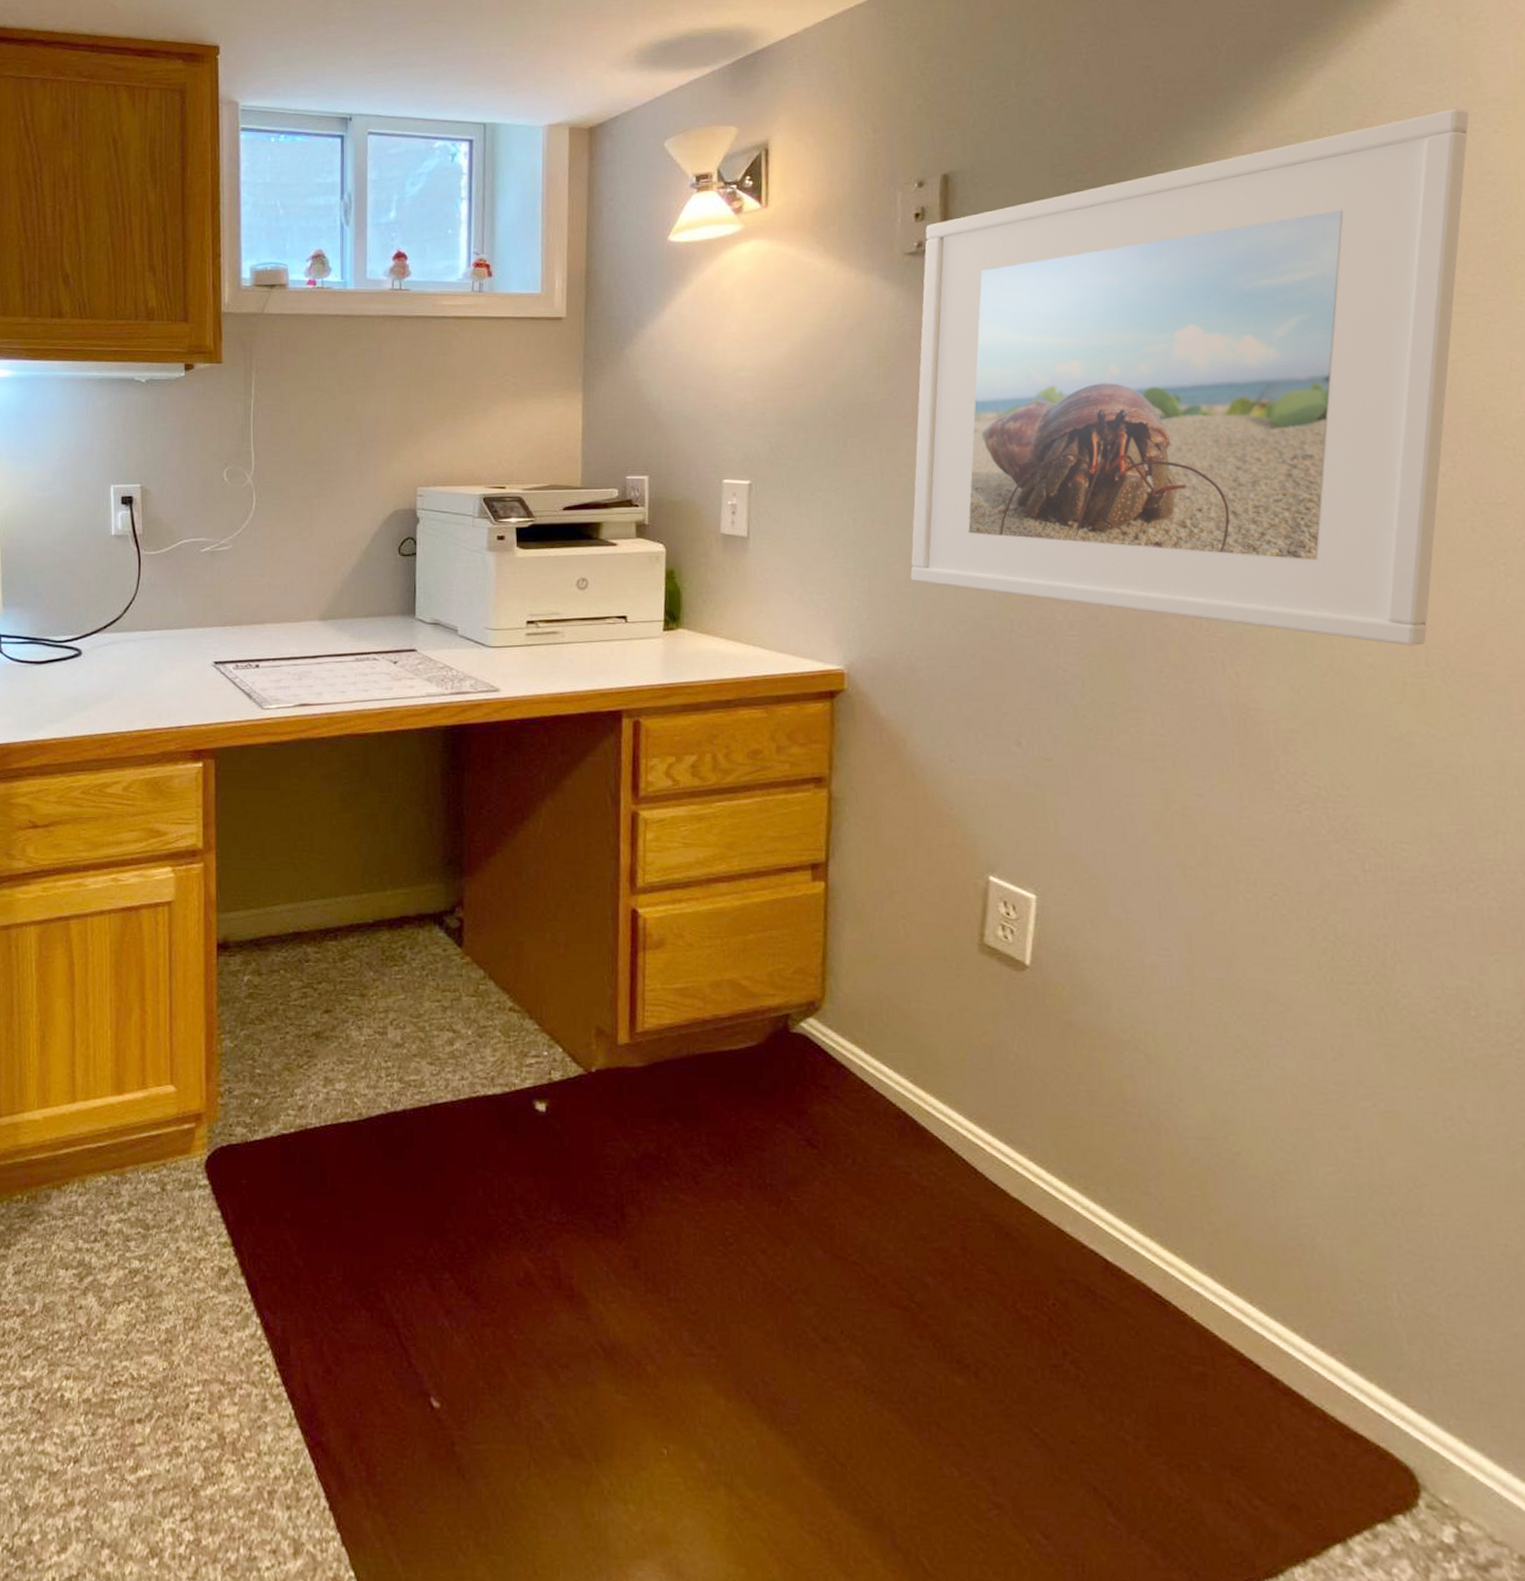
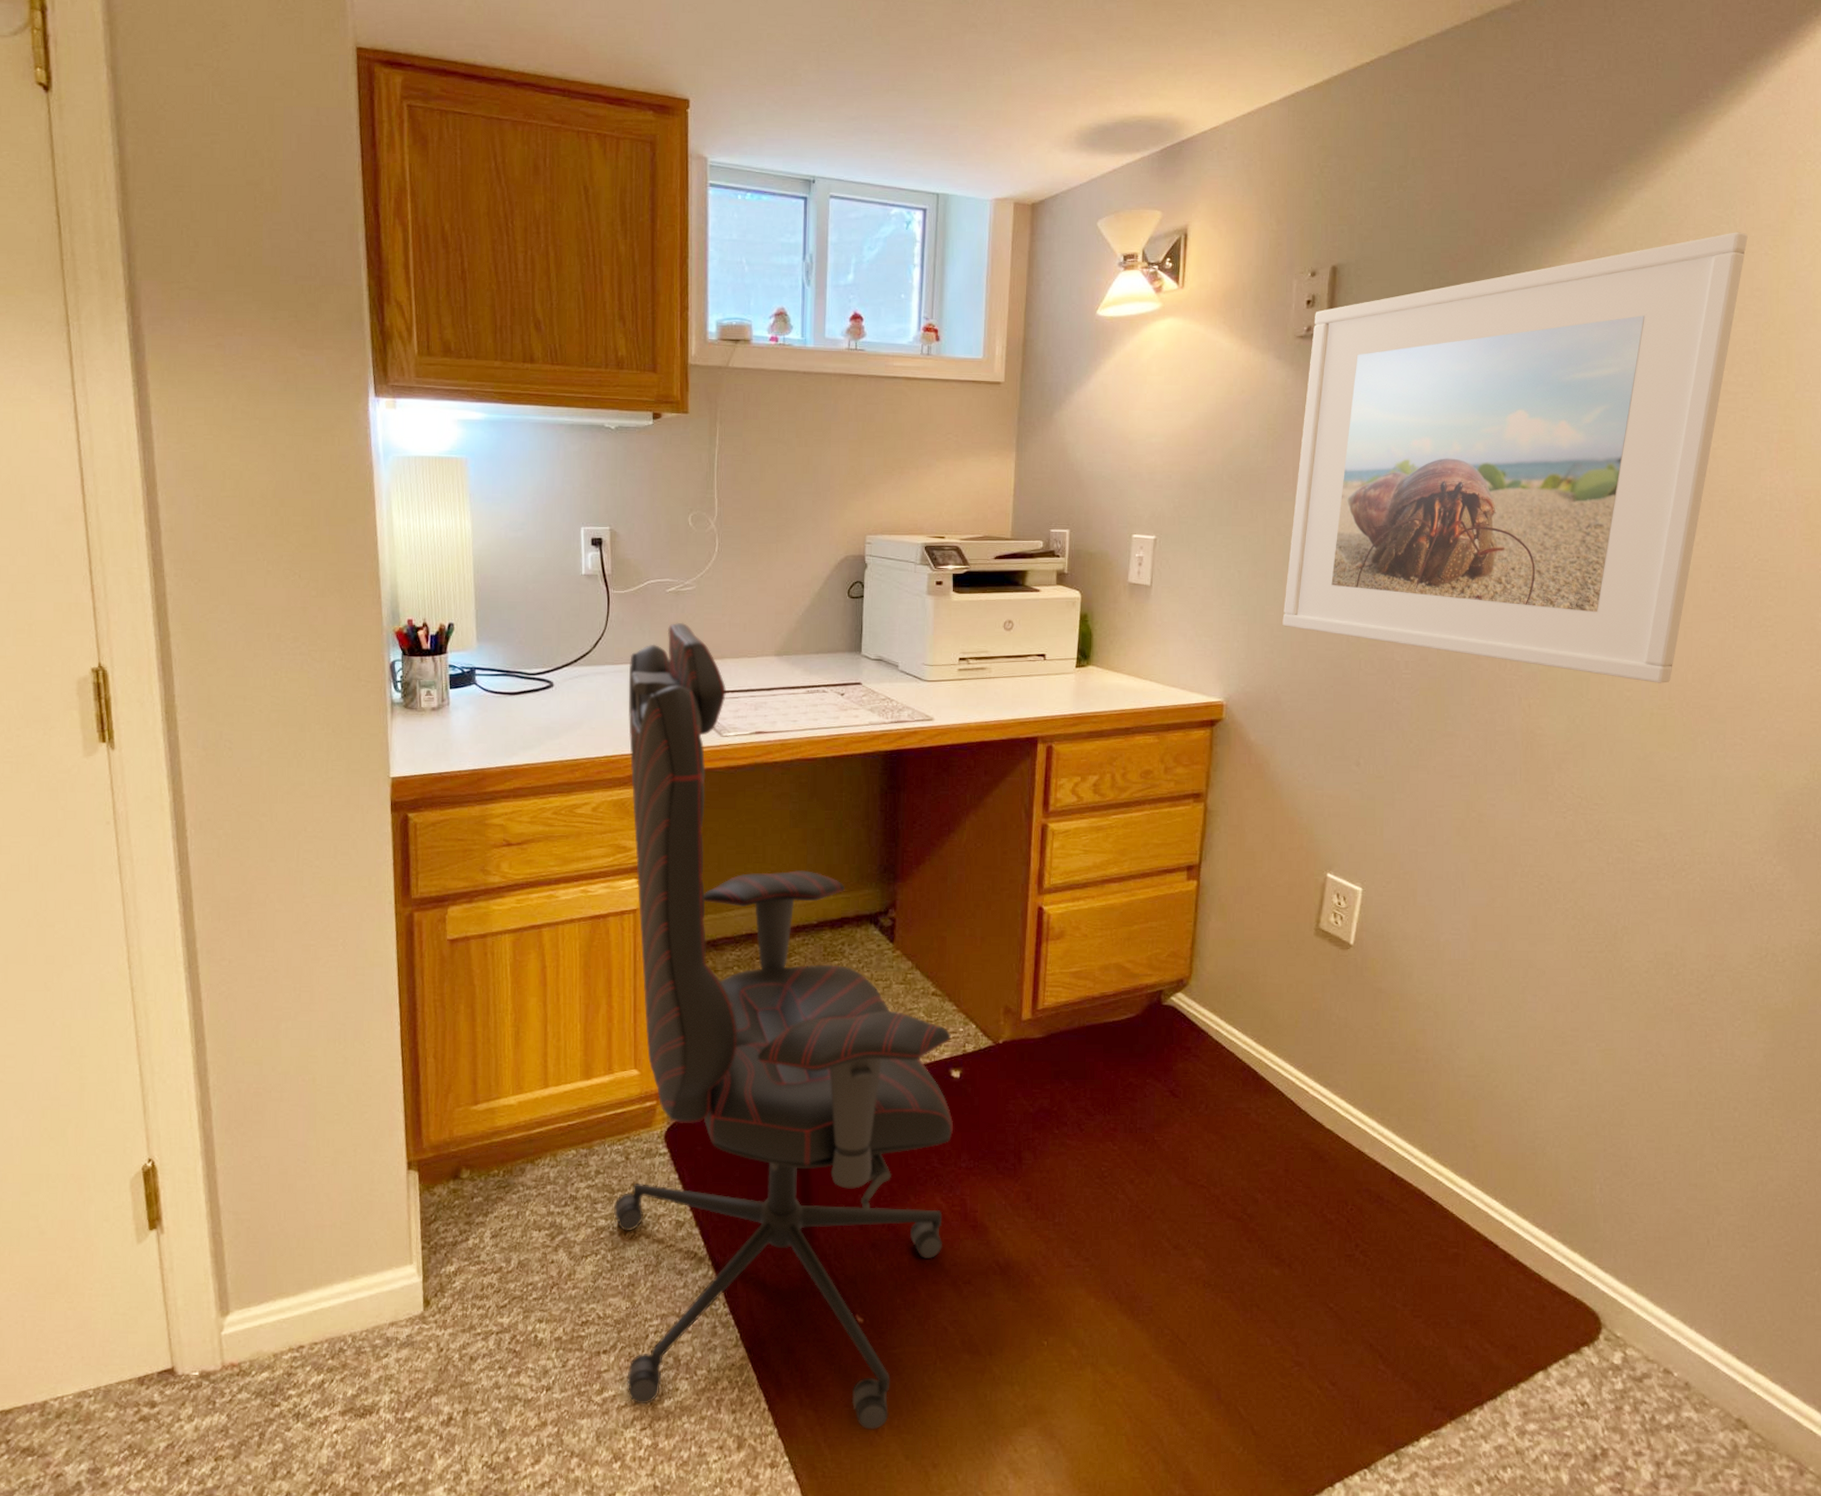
office chair: none [149,584,540,1546] -> present [614,622,953,1430]

